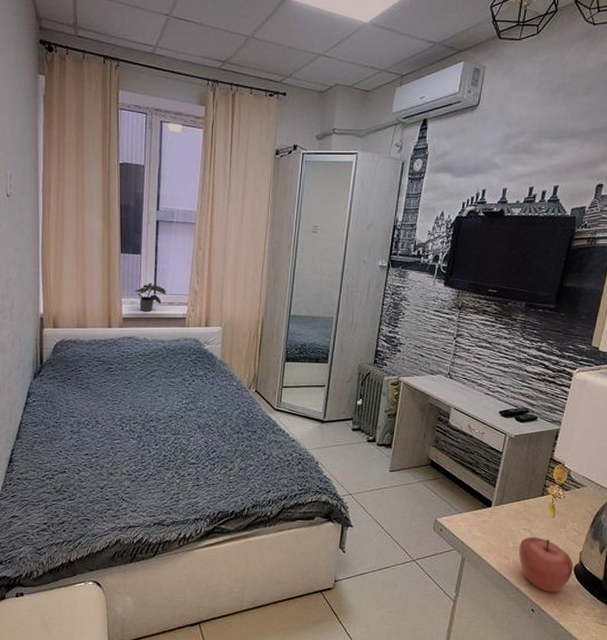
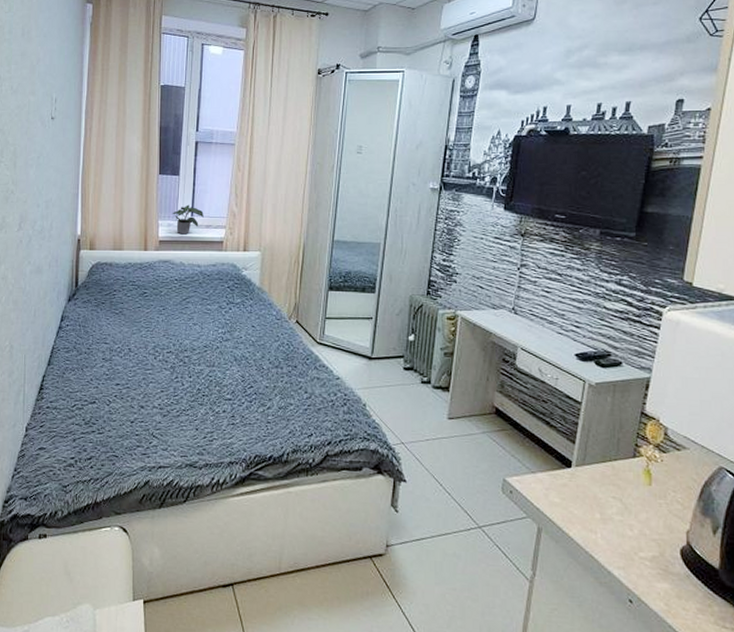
fruit: present [518,537,573,593] -> none [607,508,680,580]

